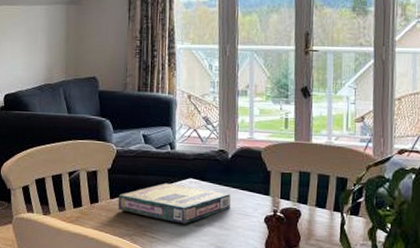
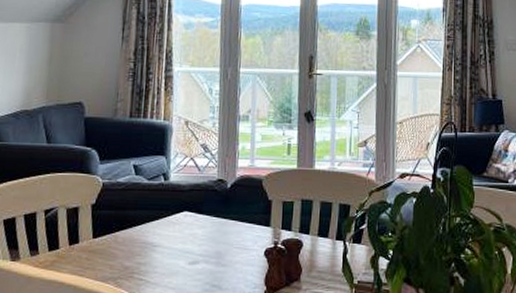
video game box: present [118,183,231,224] -> none [101,217,229,263]

